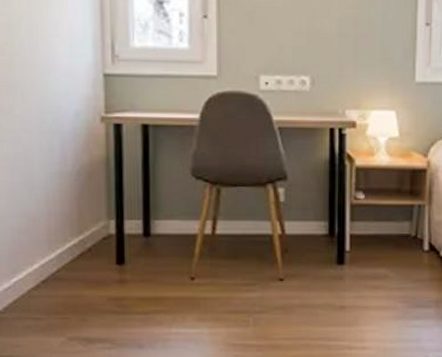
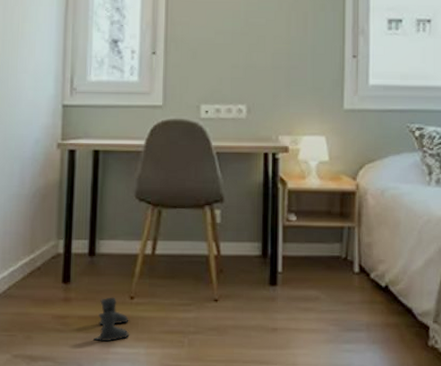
boots: none [153,278,191,323] -> present [93,297,129,342]

